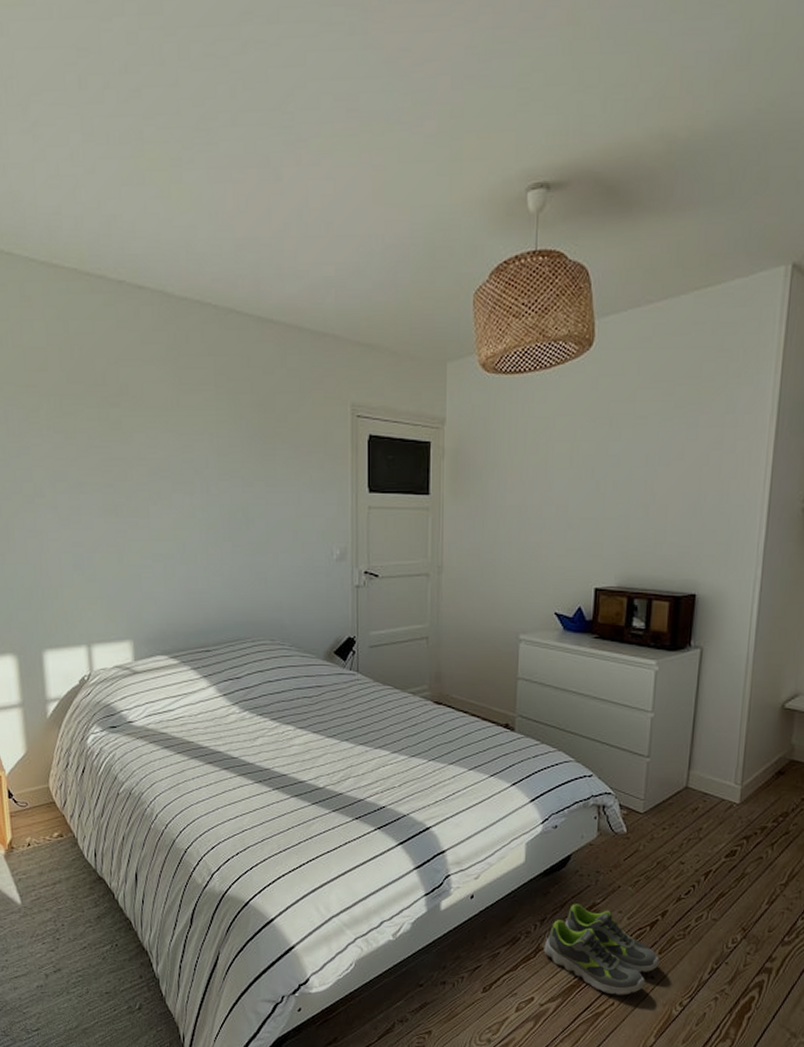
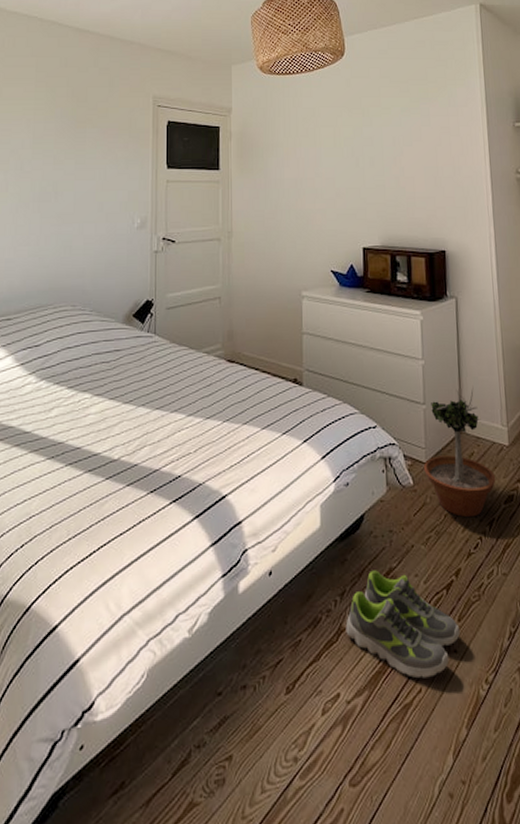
potted tree: none [640,743,720,867] -> present [424,387,496,518]

